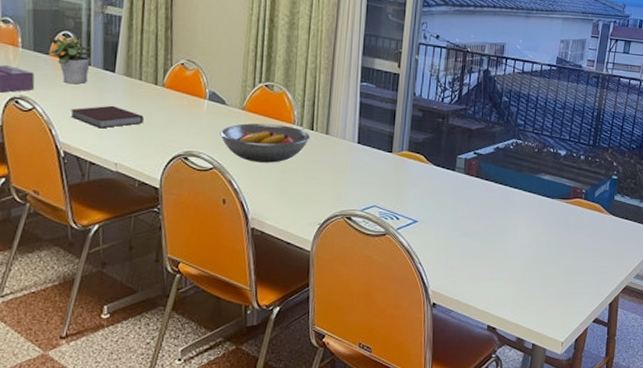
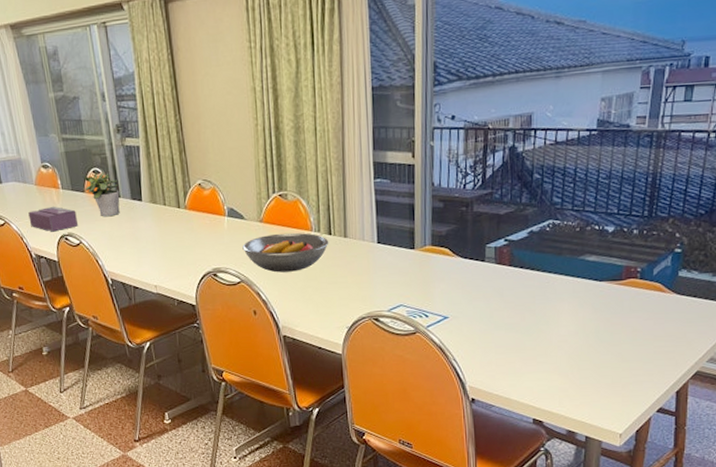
notebook: present [70,105,144,129] -> none [110,232,173,255]

